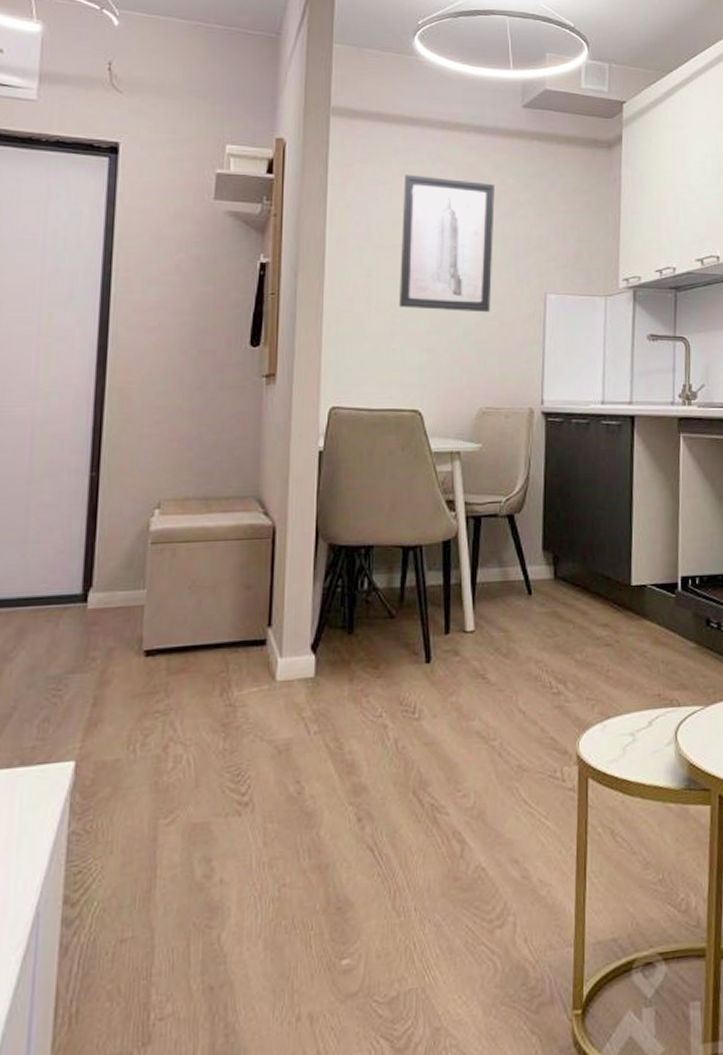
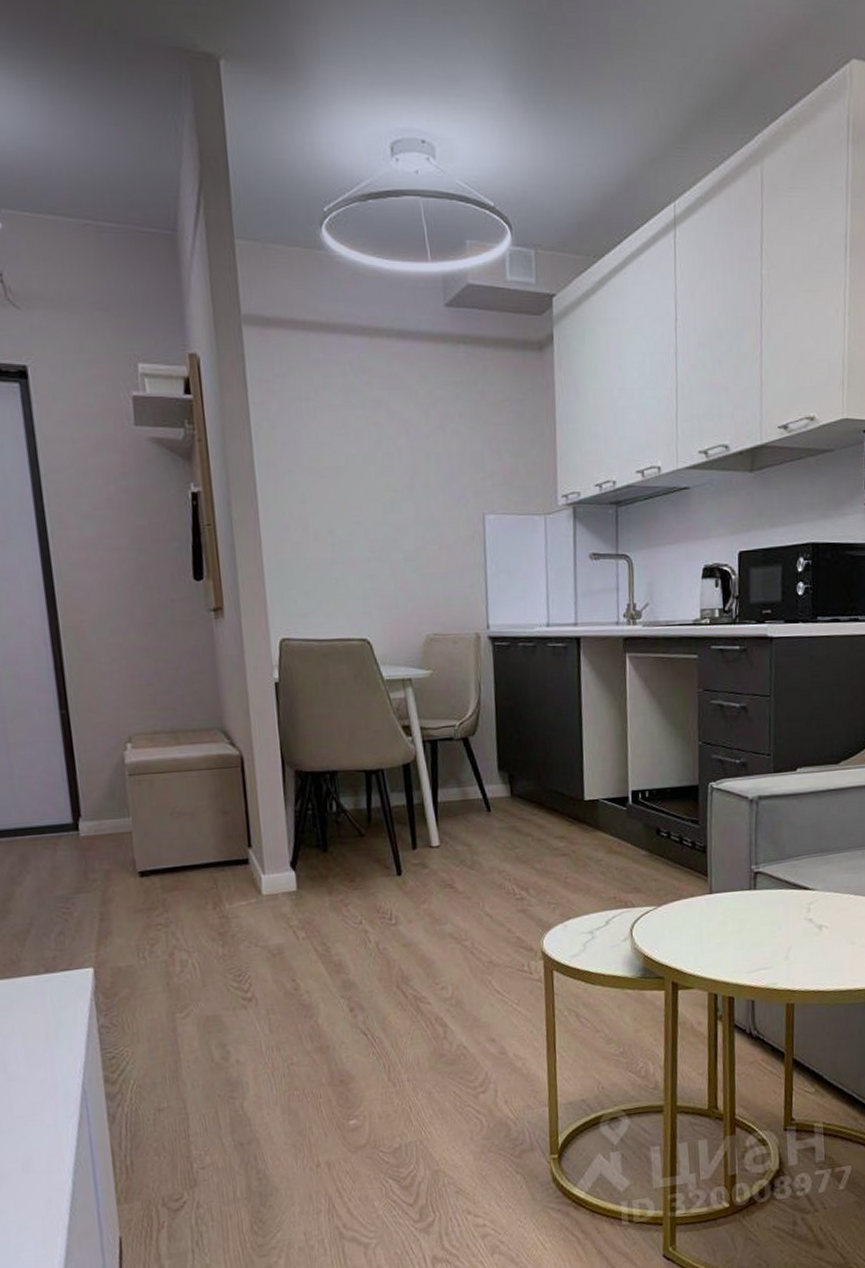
wall art: present [399,174,495,313] -> none [328,388,430,537]

